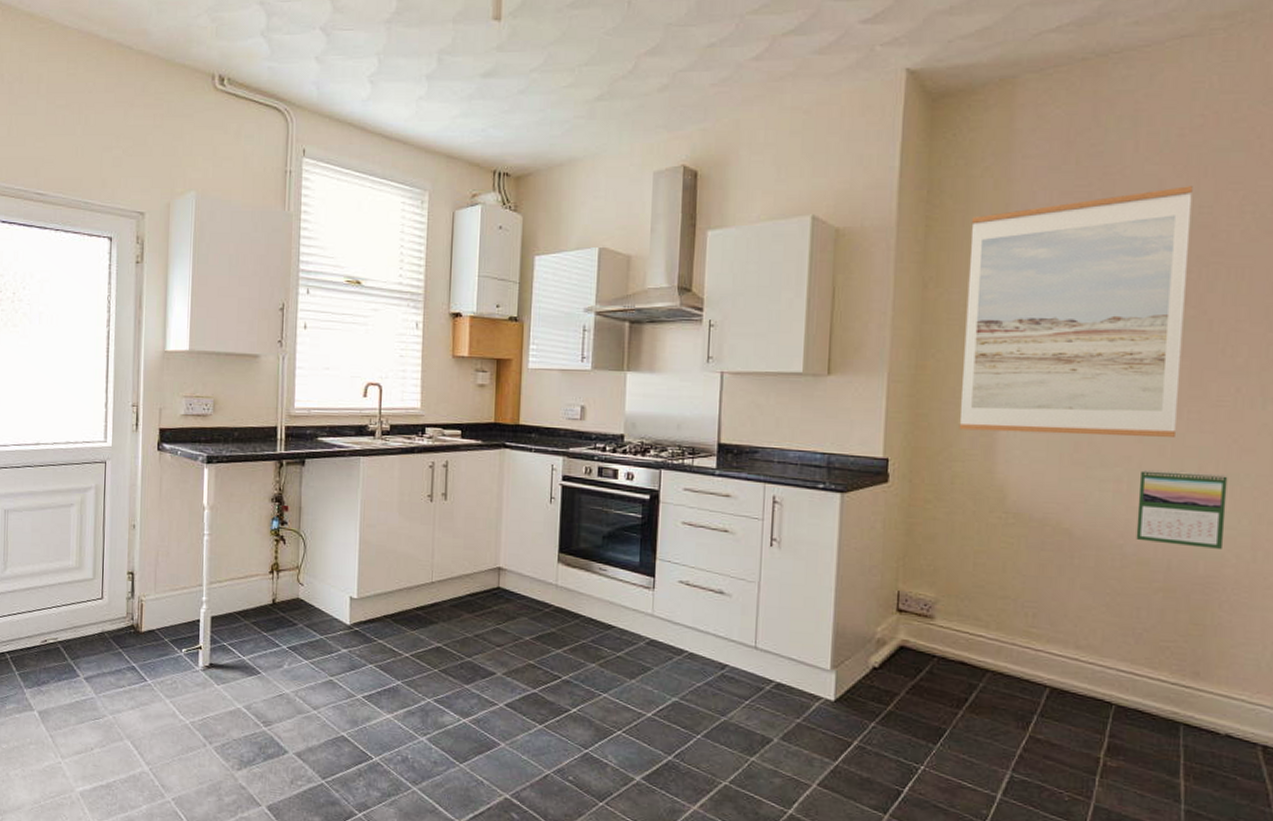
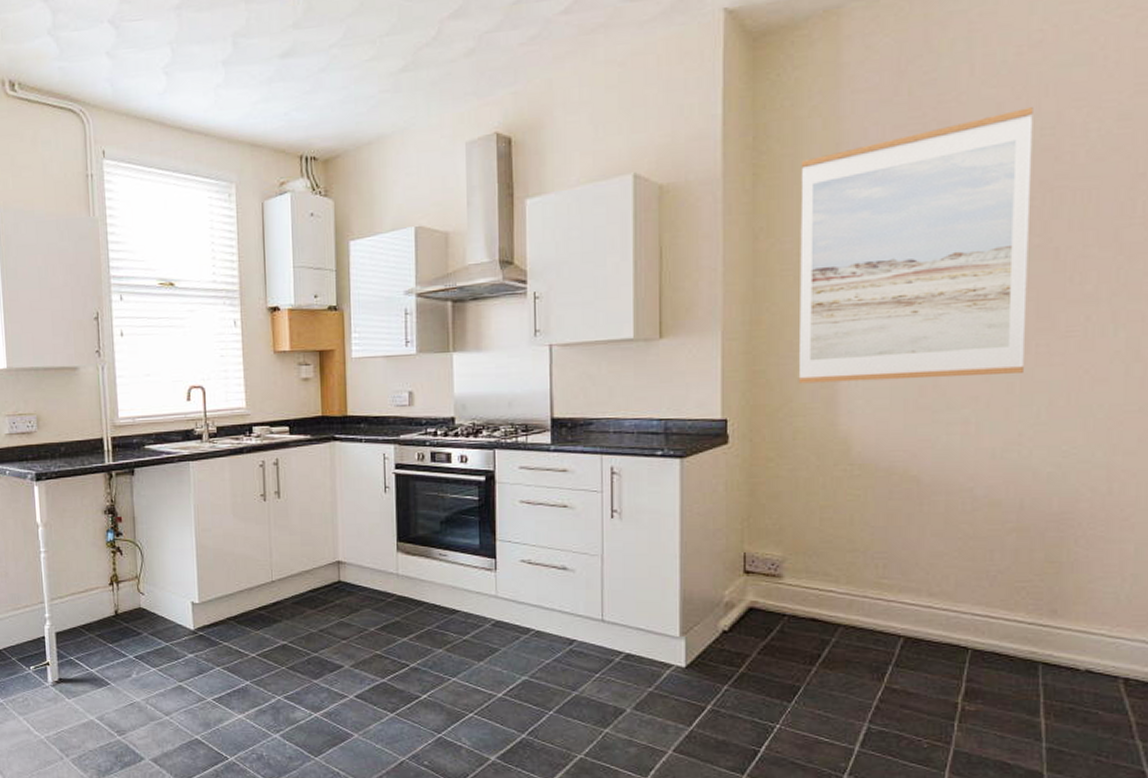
calendar: present [1136,469,1228,549] -> none [986,407,1080,484]

